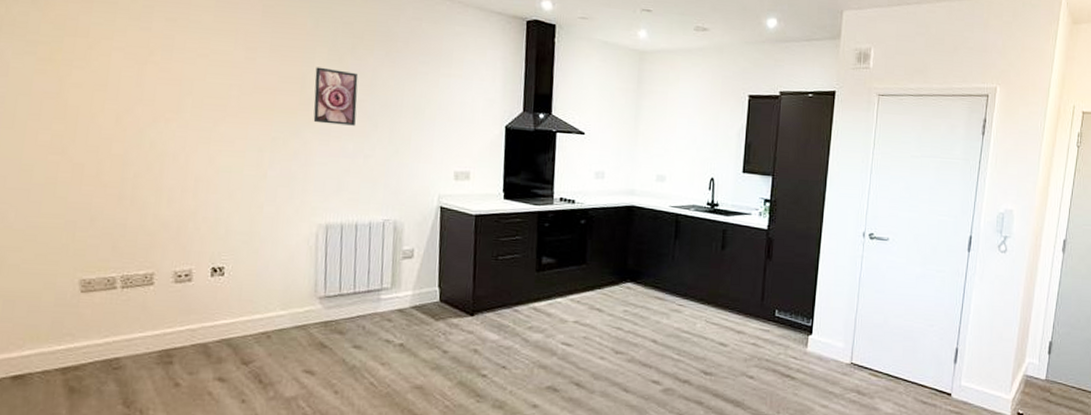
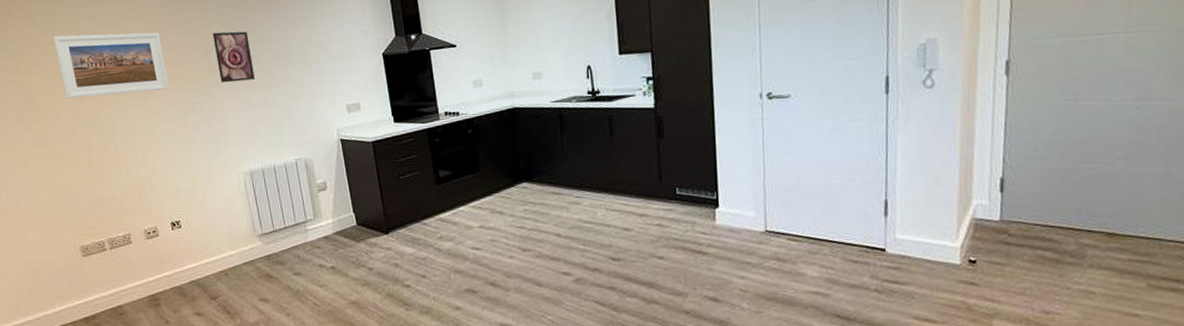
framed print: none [108,31,251,118] -> present [53,32,170,99]

